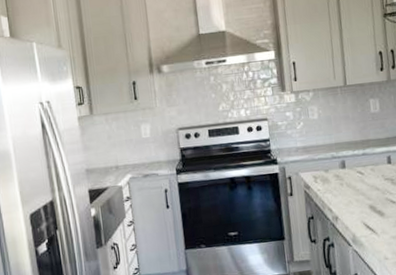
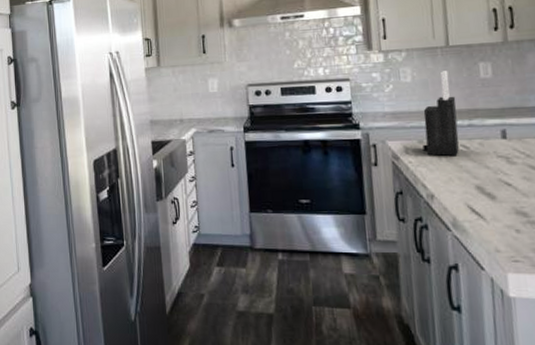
knife block: none [328,107,356,183] -> present [422,71,459,156]

